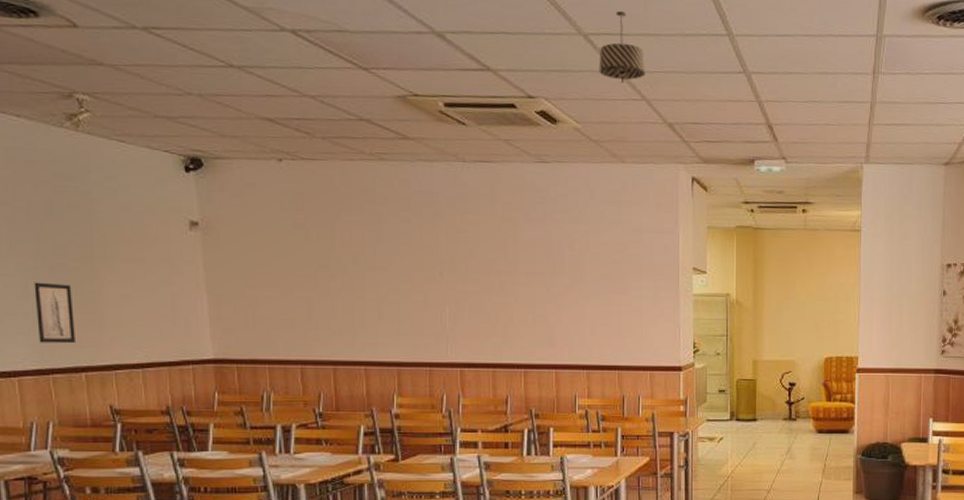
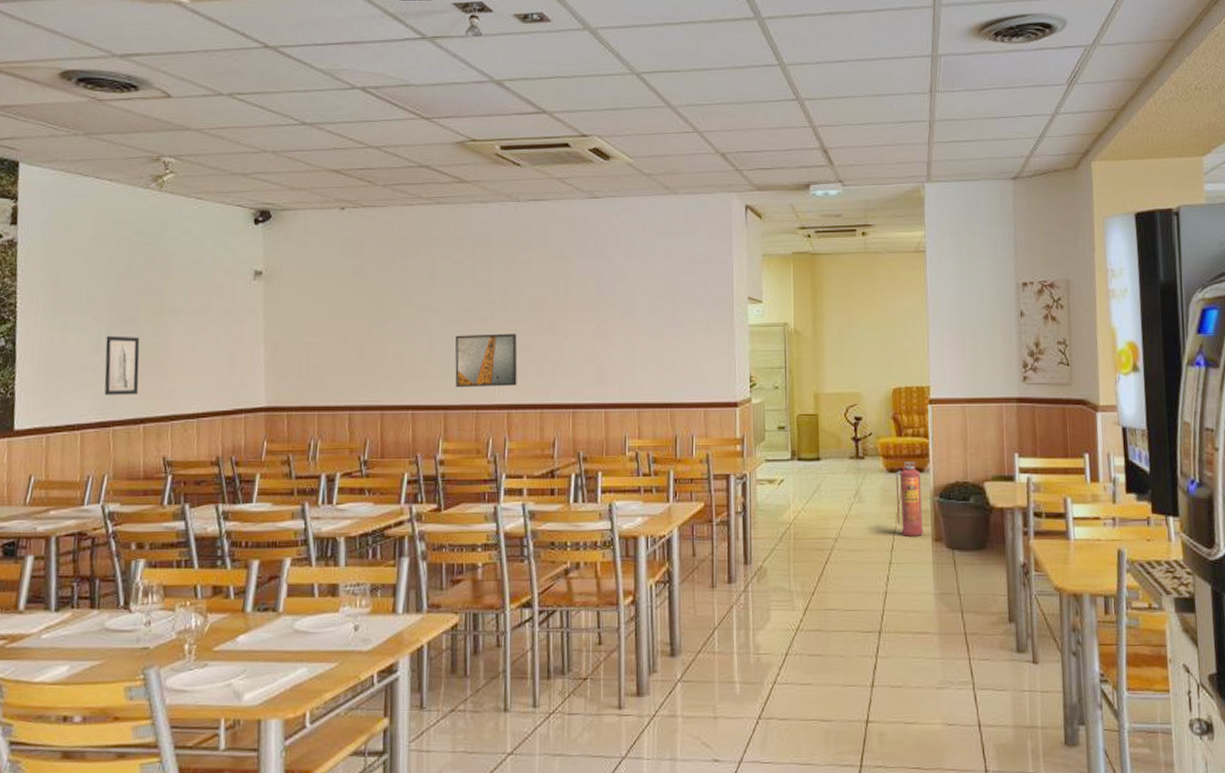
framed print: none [406,294,469,346] -> present [455,333,518,387]
pendant light: present [599,11,646,83] -> none [651,50,698,117]
fire extinguisher: none [823,424,846,489] -> present [895,462,923,536]

